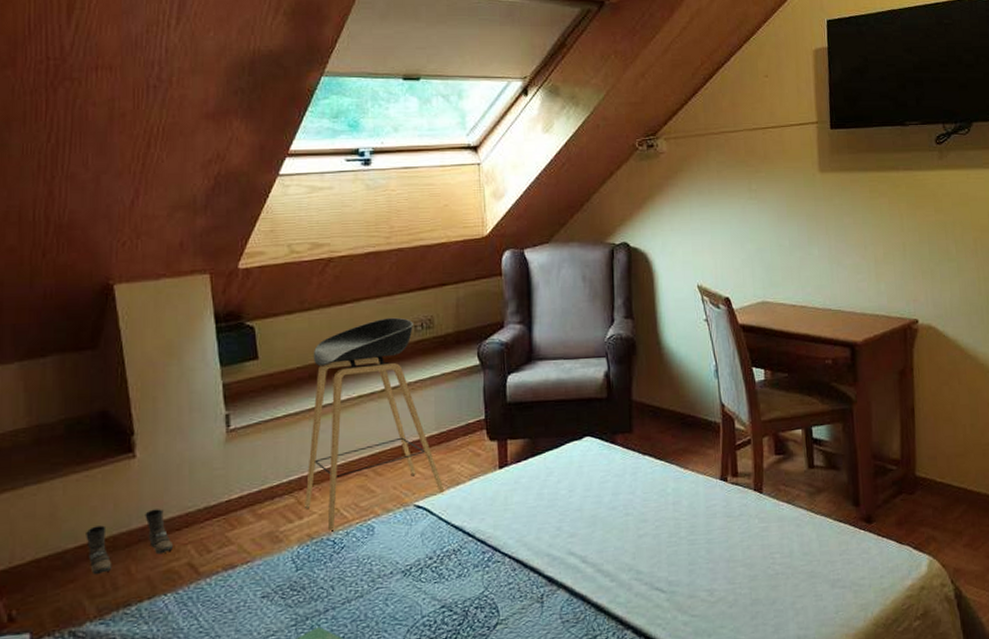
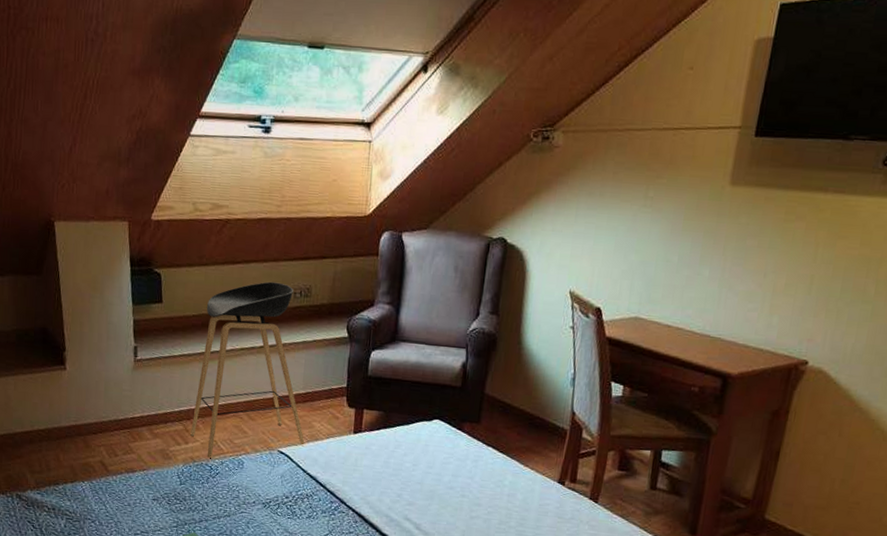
boots: present [86,509,173,574] -> none [29,413,90,456]

